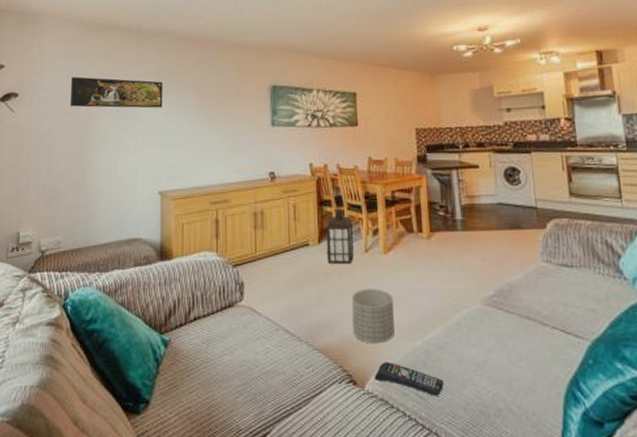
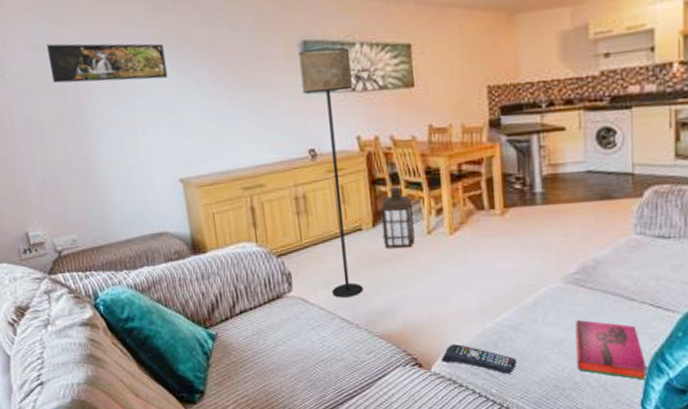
floor lamp: none [268,92,309,309] -> present [298,47,364,298]
planter: present [351,289,395,344] -> none [414,272,463,328]
hardback book: none [496,341,565,409] -> present [576,319,648,380]

